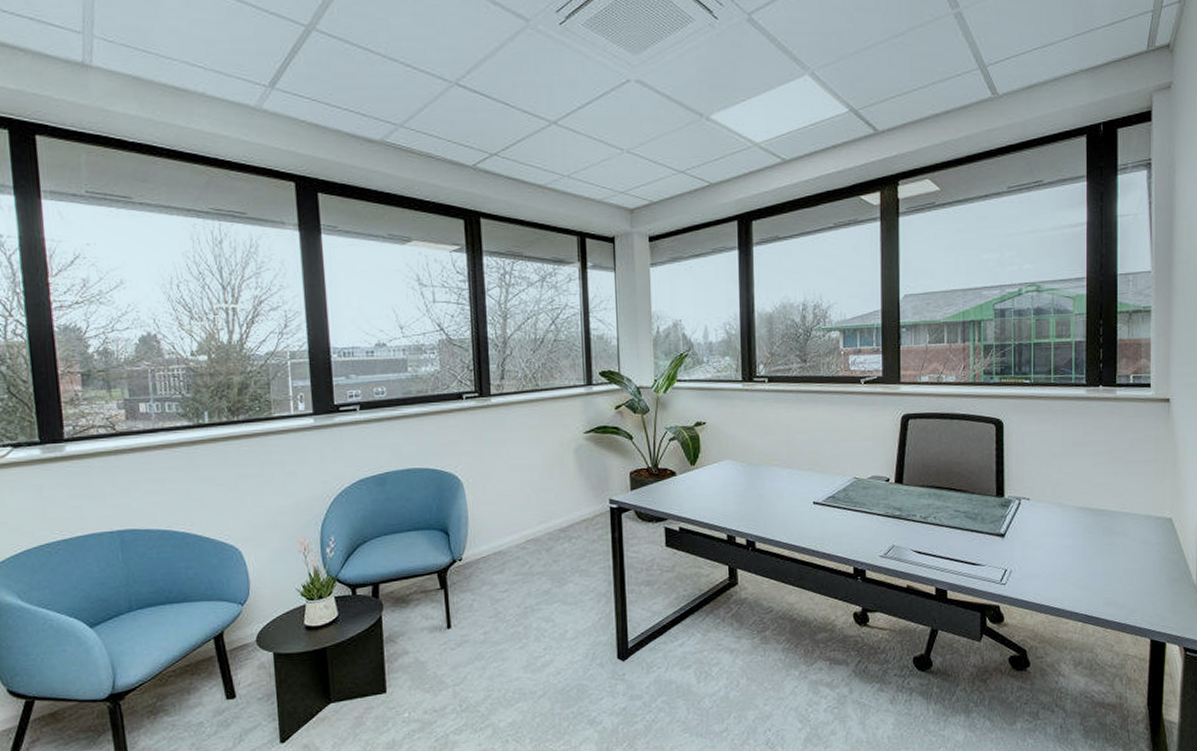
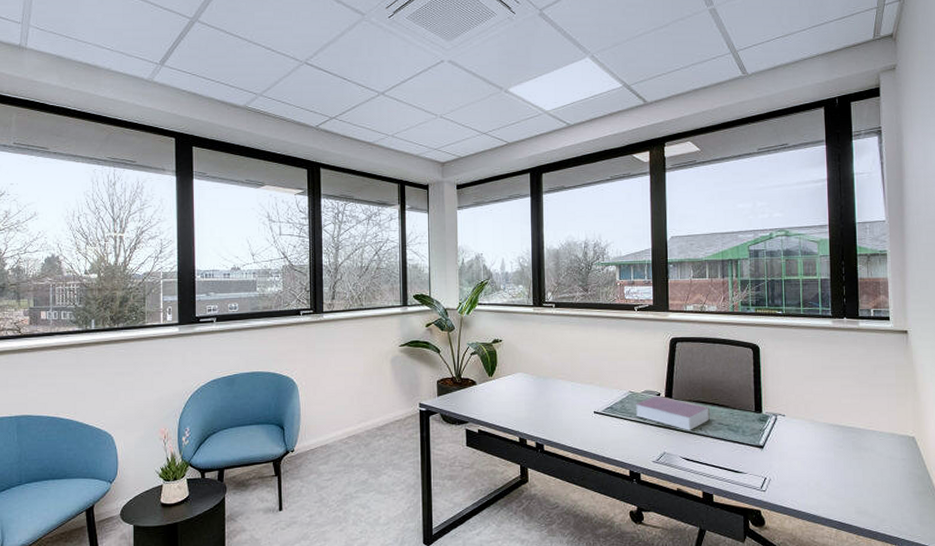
book: none [861,481,945,520] -> present [636,396,710,430]

